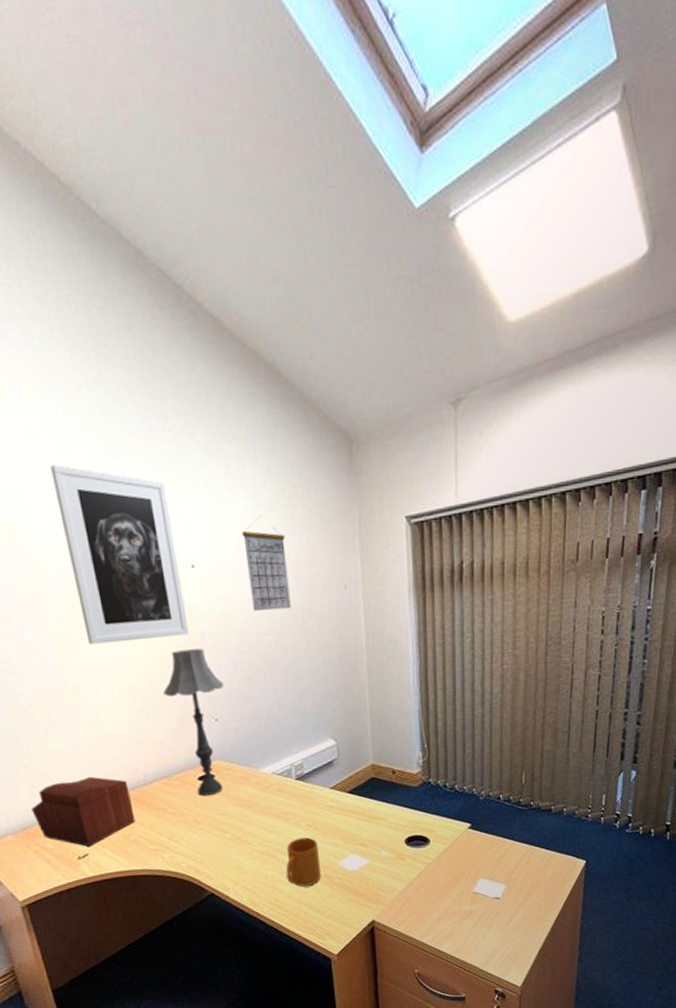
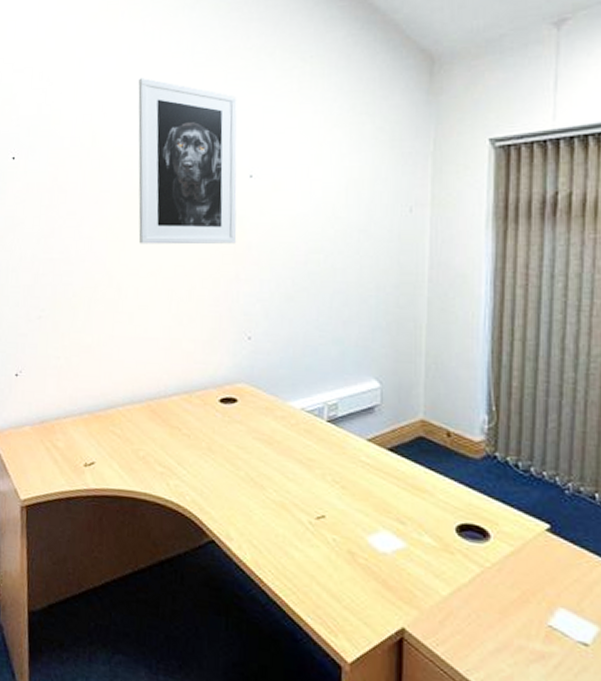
sewing box: present [31,776,136,848] -> none [53,378,148,456]
table lamp: present [163,648,224,796] -> none [200,259,263,422]
calendar: present [242,515,291,612] -> none [305,130,350,228]
mug: present [286,837,321,887] -> none [300,494,343,560]

